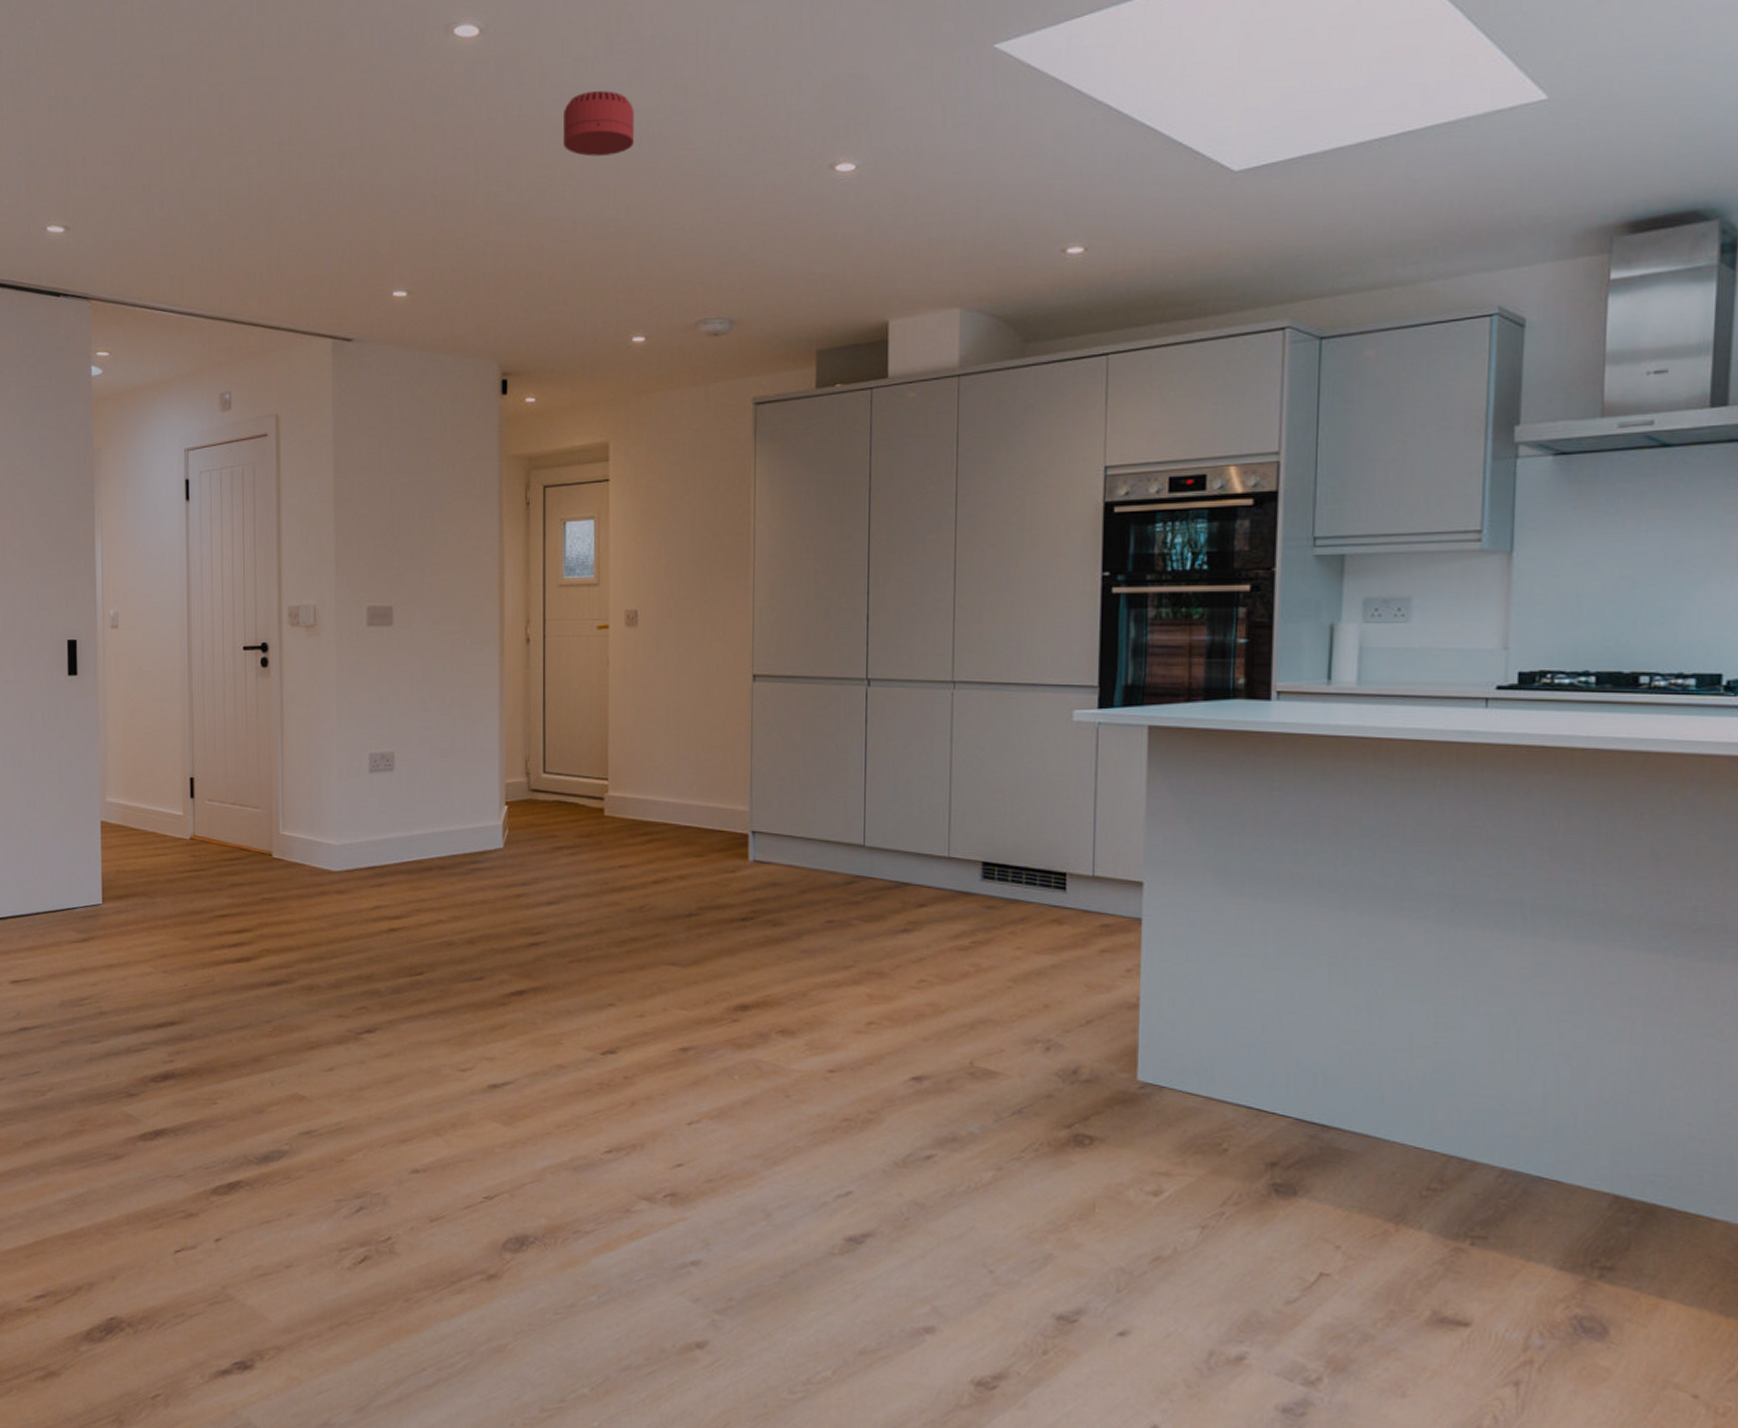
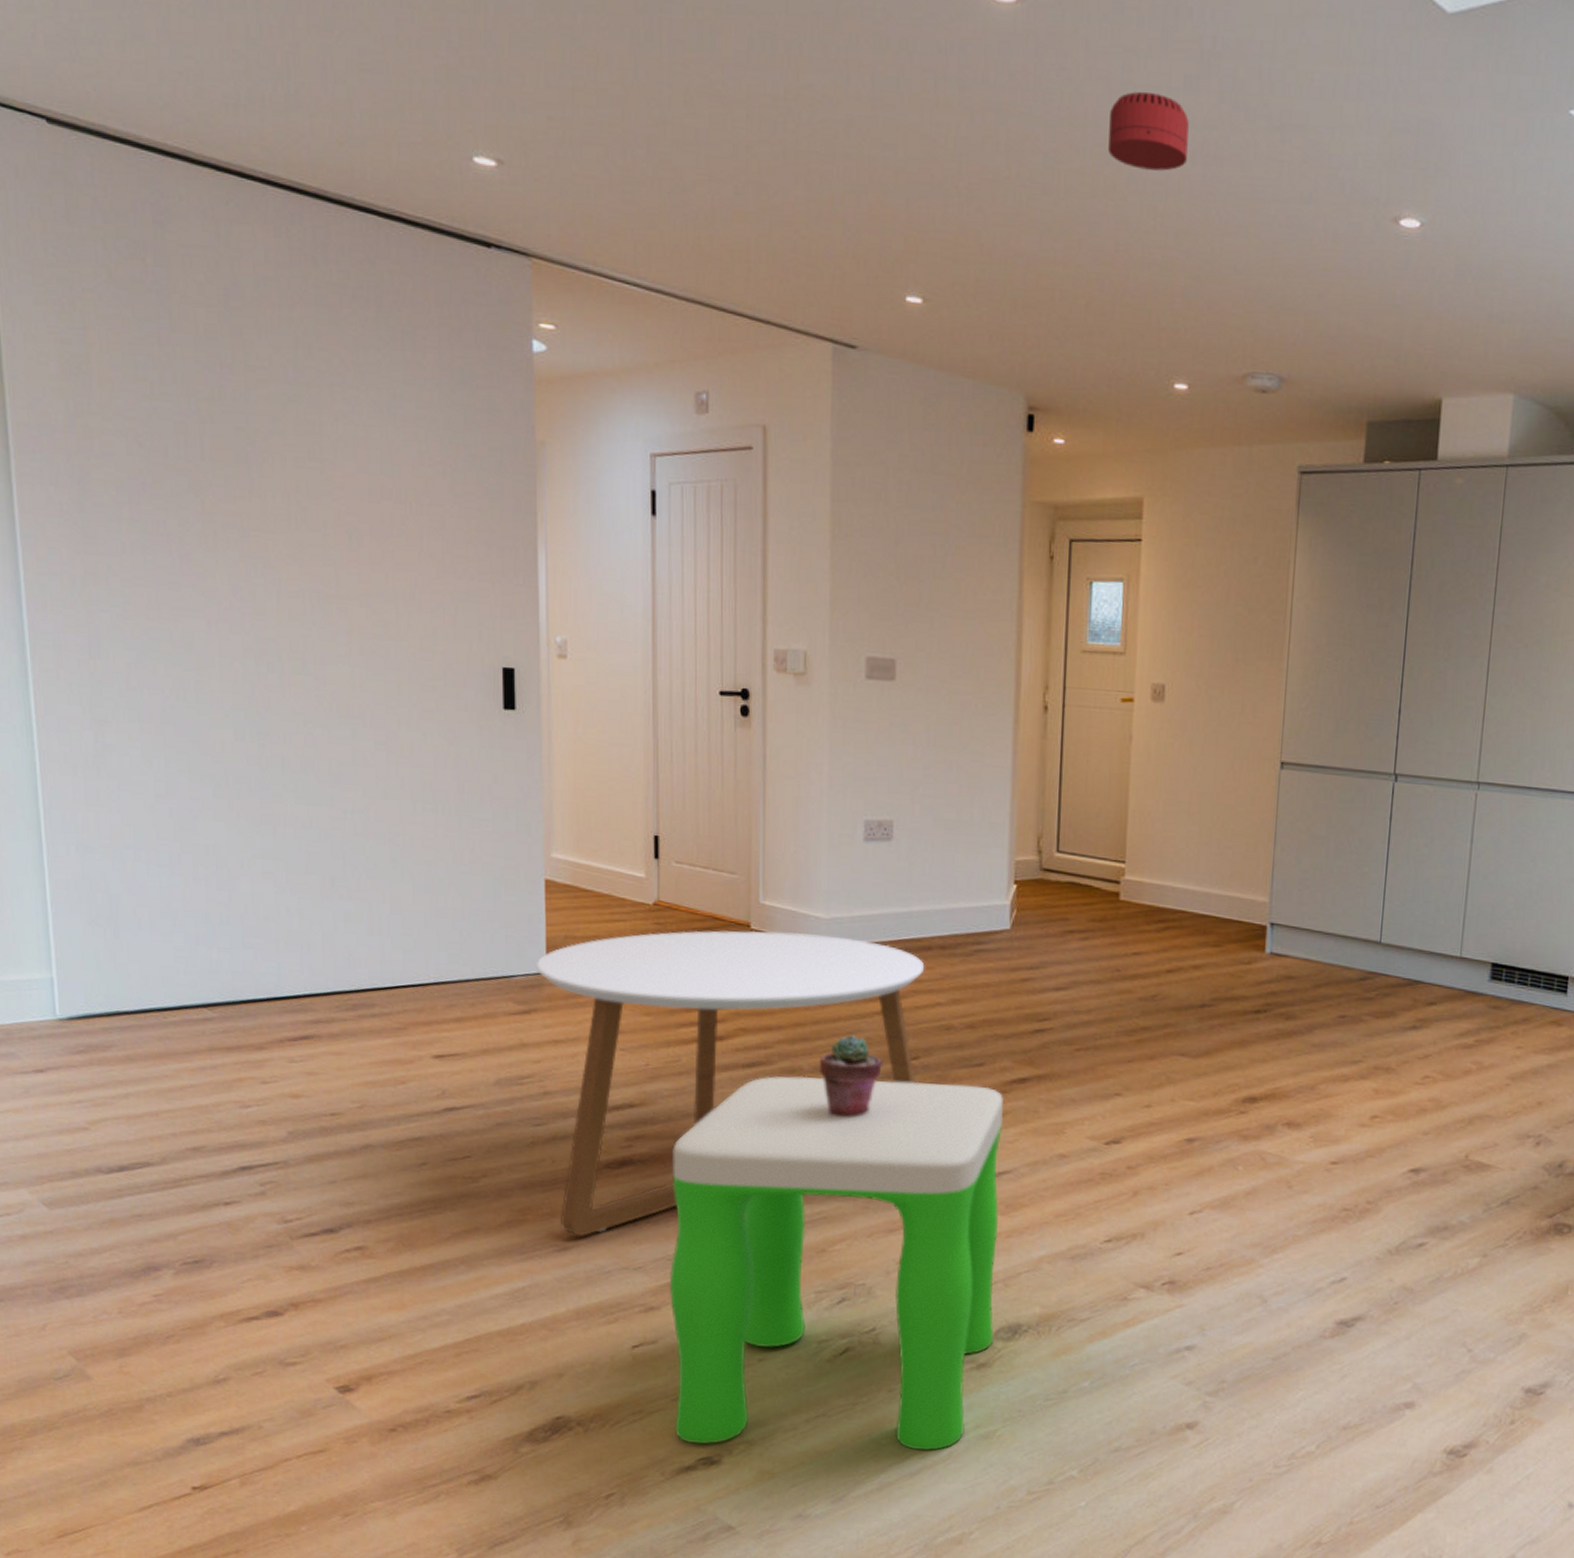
coffee table: none [93,859,427,1147] -> present [535,930,925,1237]
stool: none [206,992,503,1362] -> present [669,1076,1003,1451]
potted succulent: none [334,953,392,1031] -> present [818,1035,884,1118]

